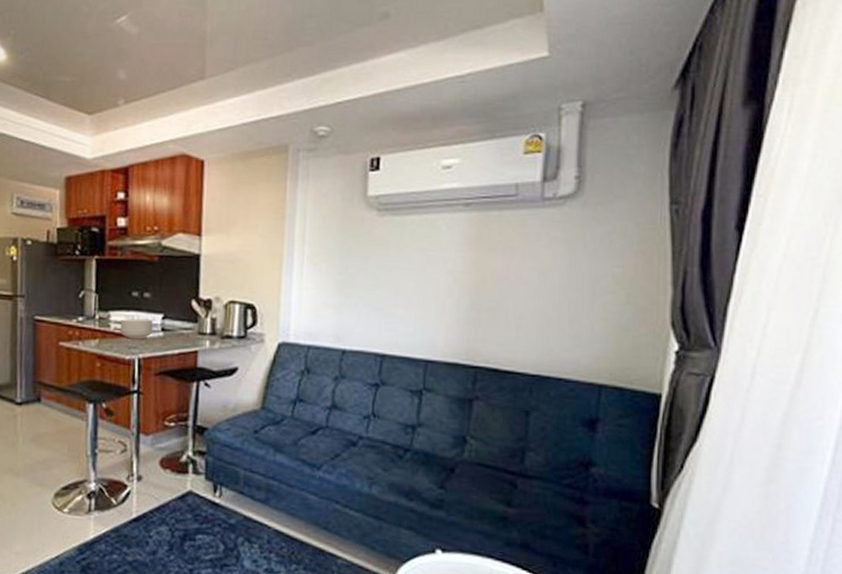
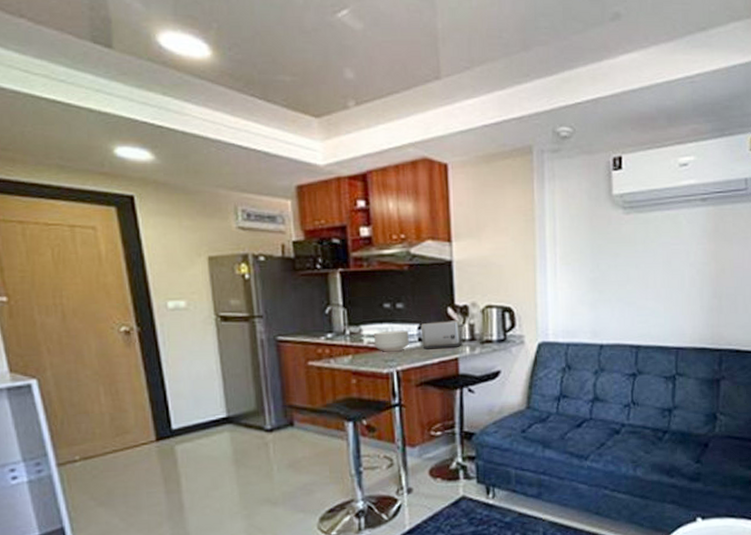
toaster: none [164,312,206,340] -> present [420,320,464,350]

